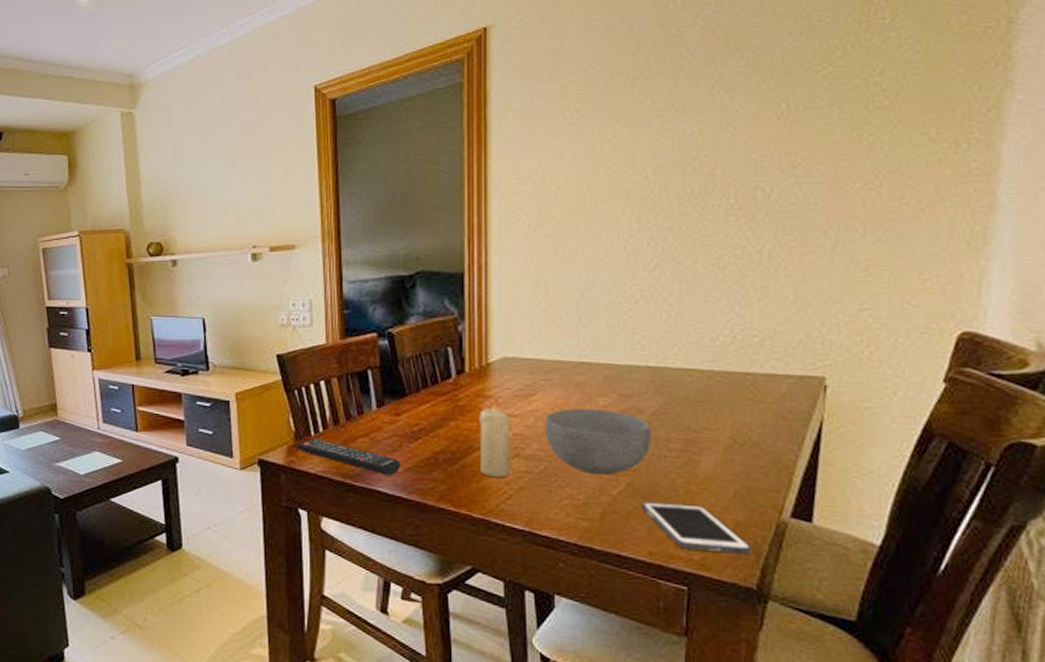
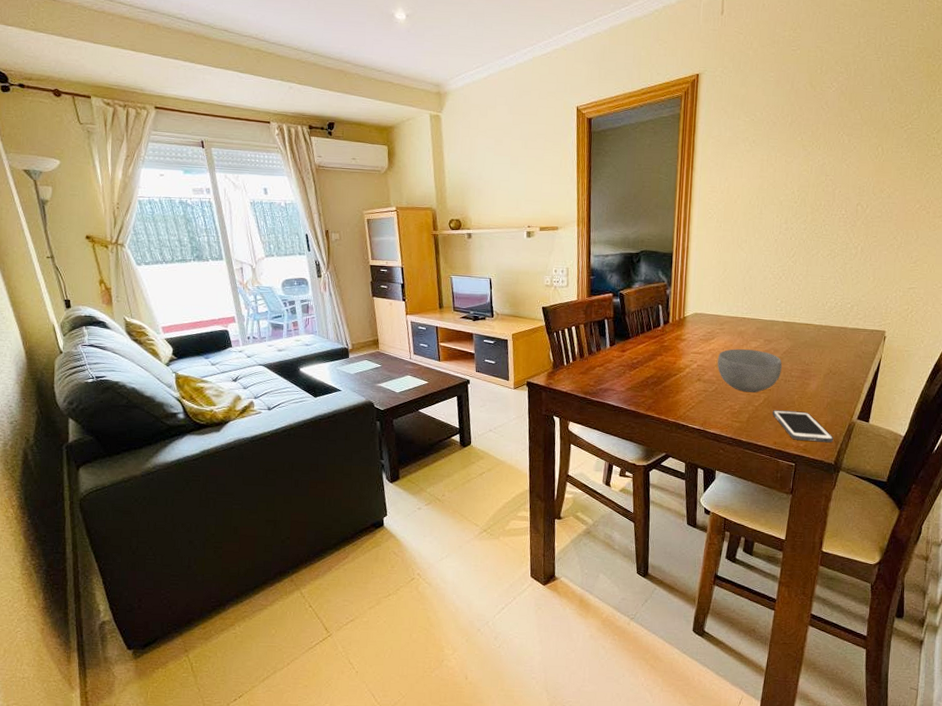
remote control: present [296,439,401,476] -> none [554,368,624,393]
candle: present [479,398,511,477] -> none [675,341,697,394]

